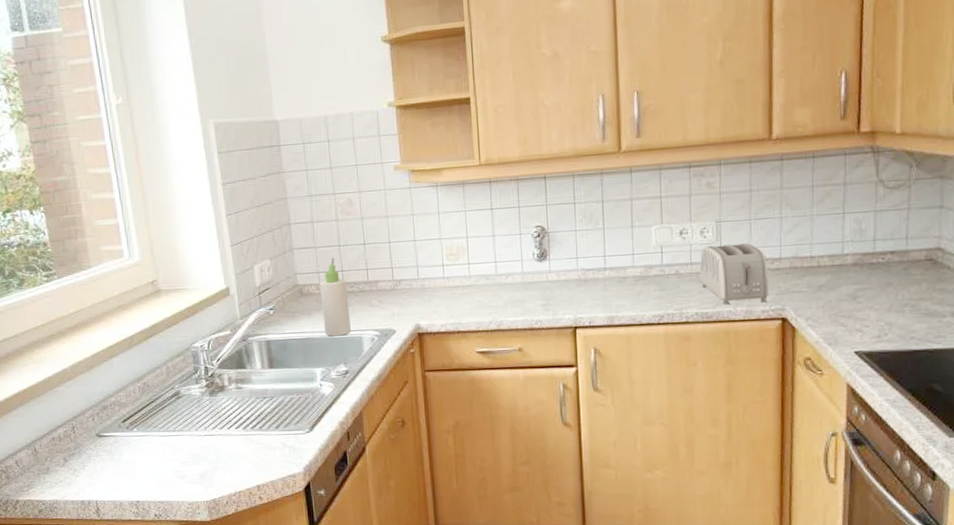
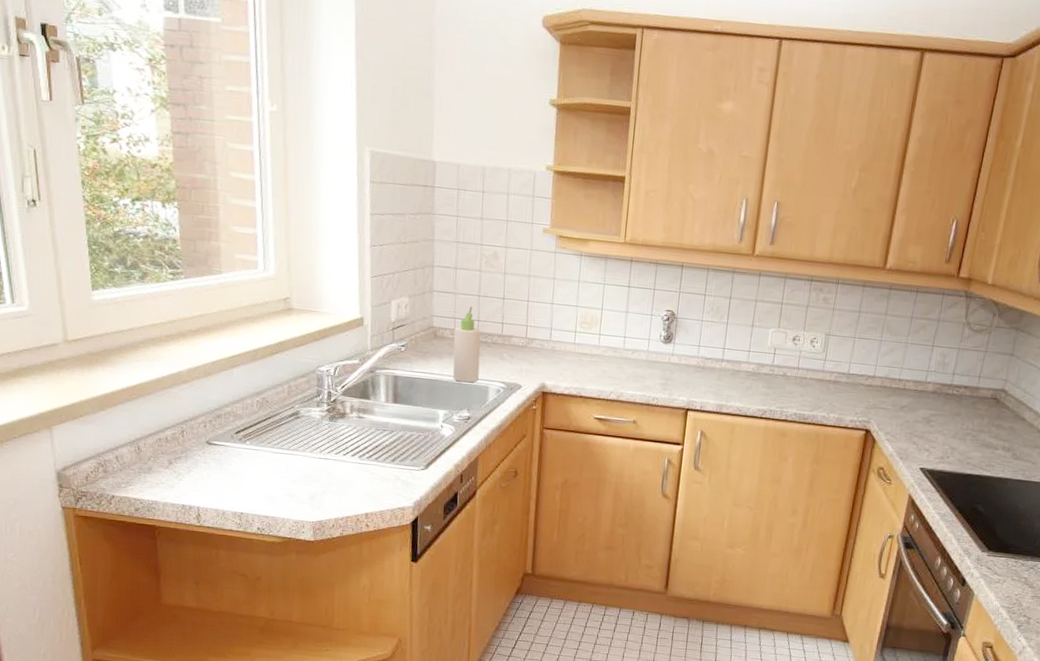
toaster: present [699,242,769,305] -> none [802,355,863,413]

